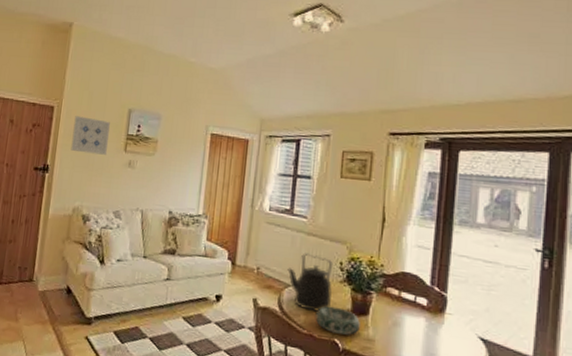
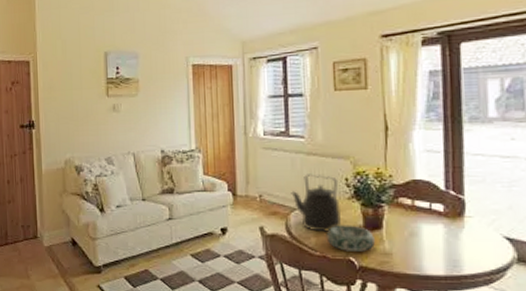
wall art: present [70,116,110,155] -> none [52,67,89,104]

